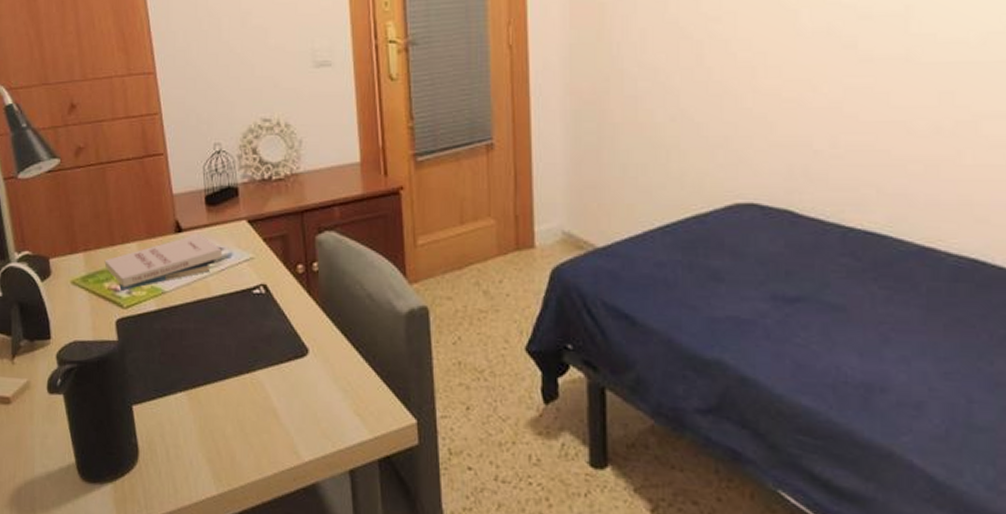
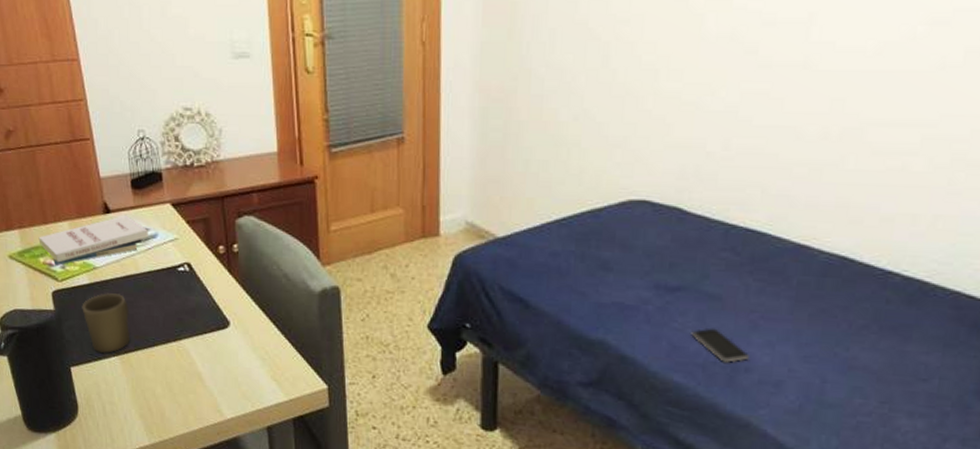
mug: none [147,320,199,388] -> present [82,293,129,353]
smartphone: none [816,342,883,382] -> present [691,328,749,363]

